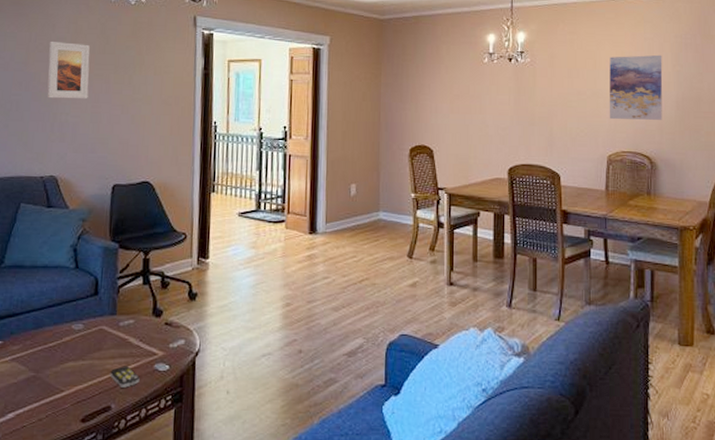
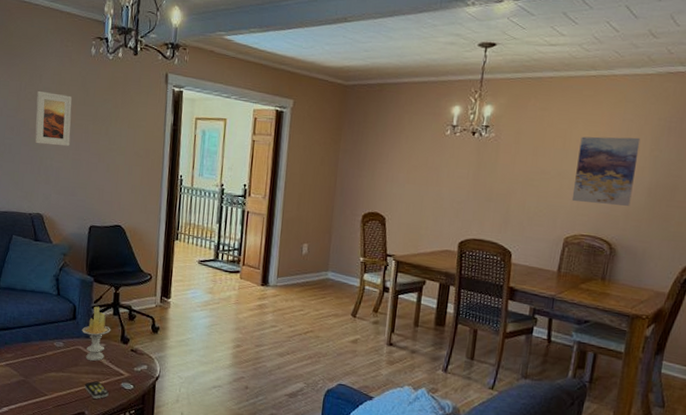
candle: none [105,276,141,343] -> present [82,306,111,361]

